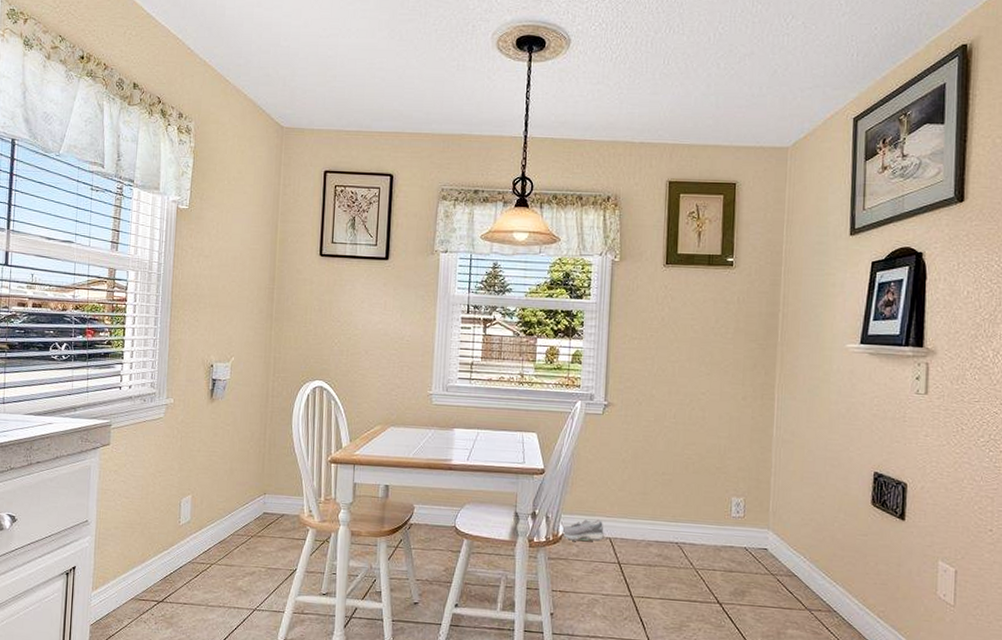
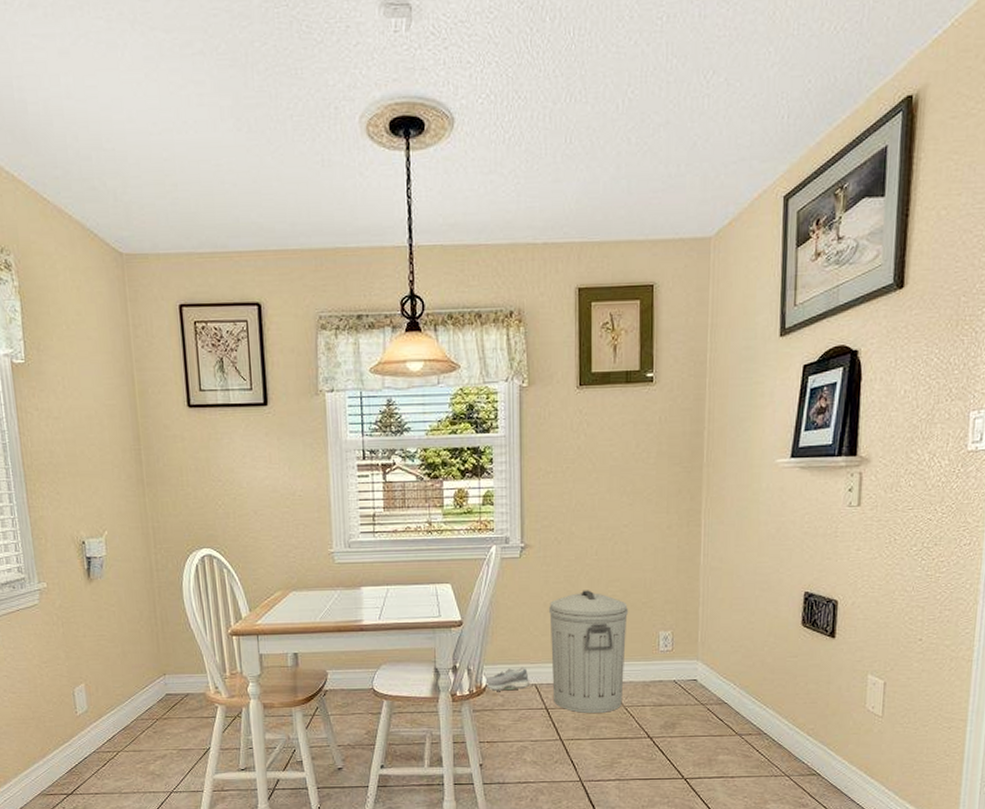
trash can: none [626,450,703,574] -> present [548,590,629,714]

